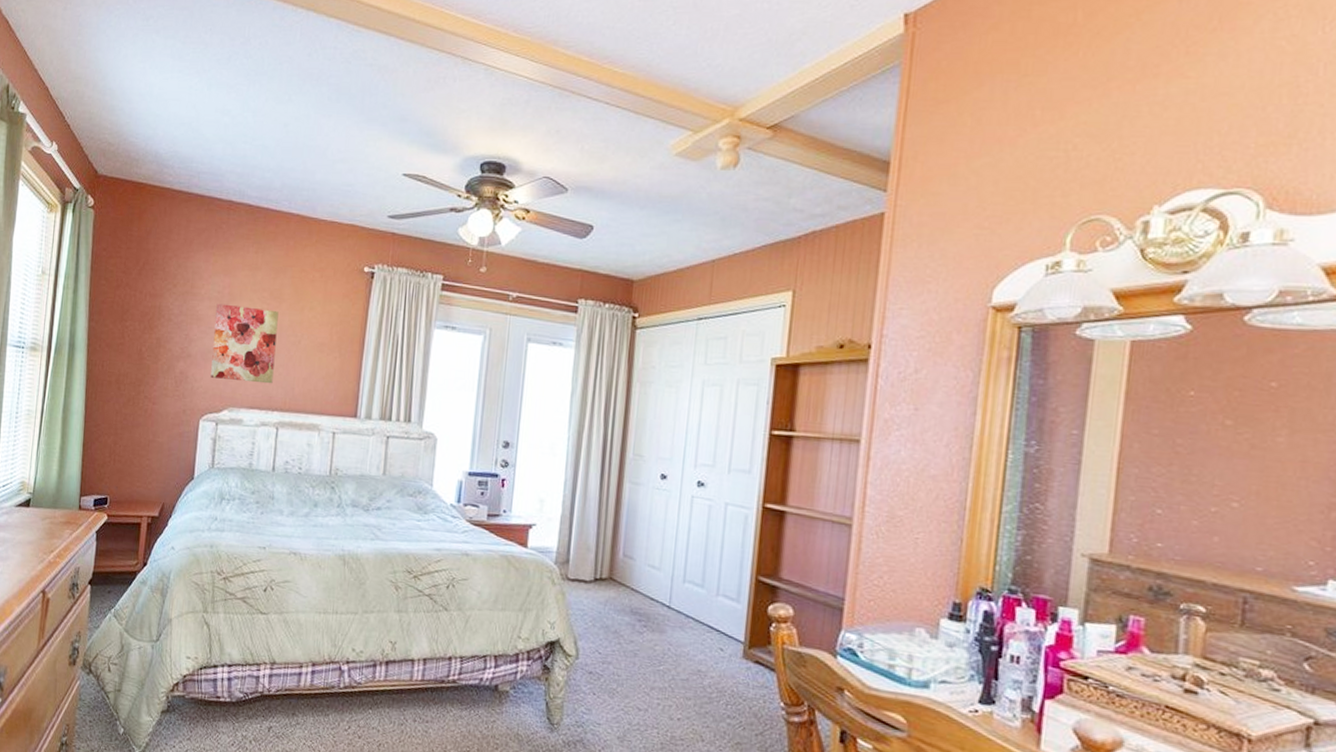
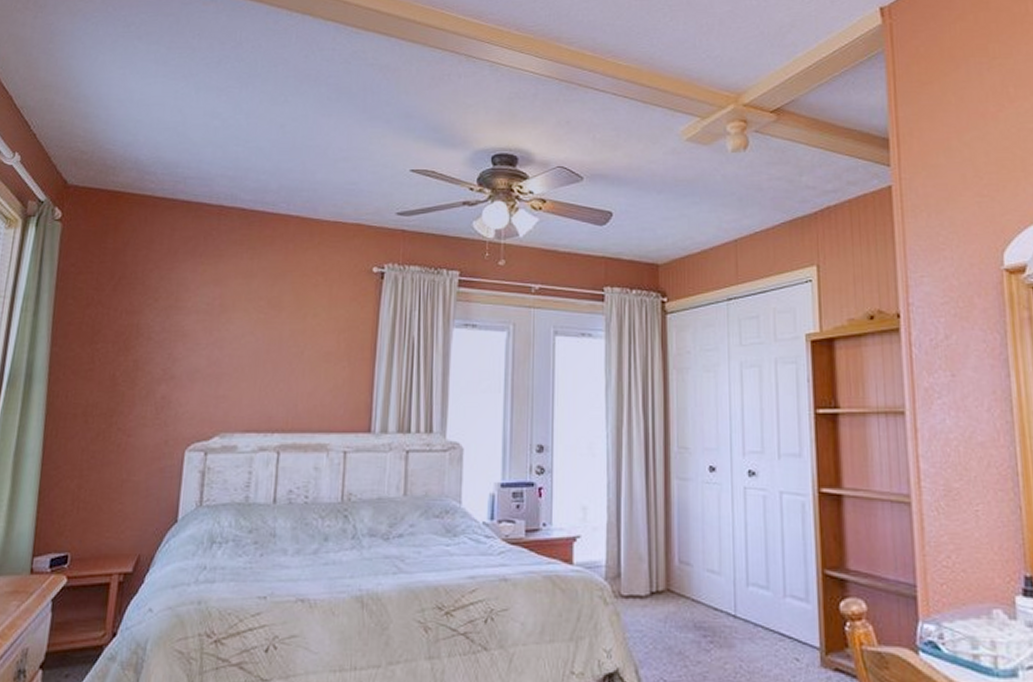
wall art: present [211,303,279,384] -> none [198,316,278,403]

